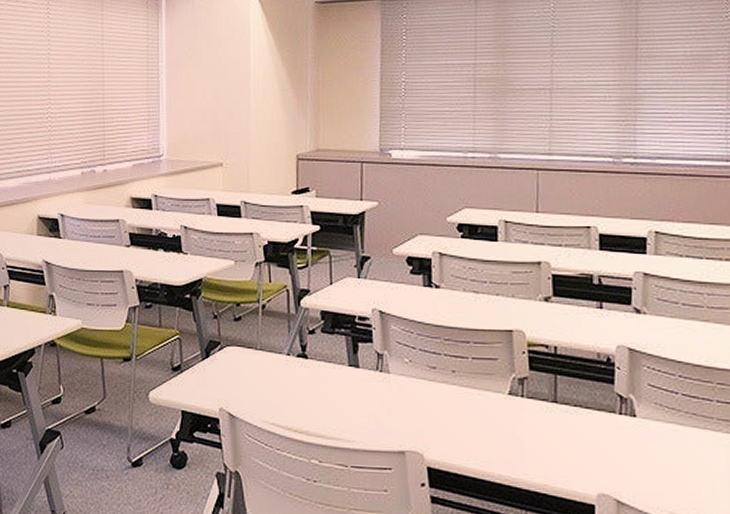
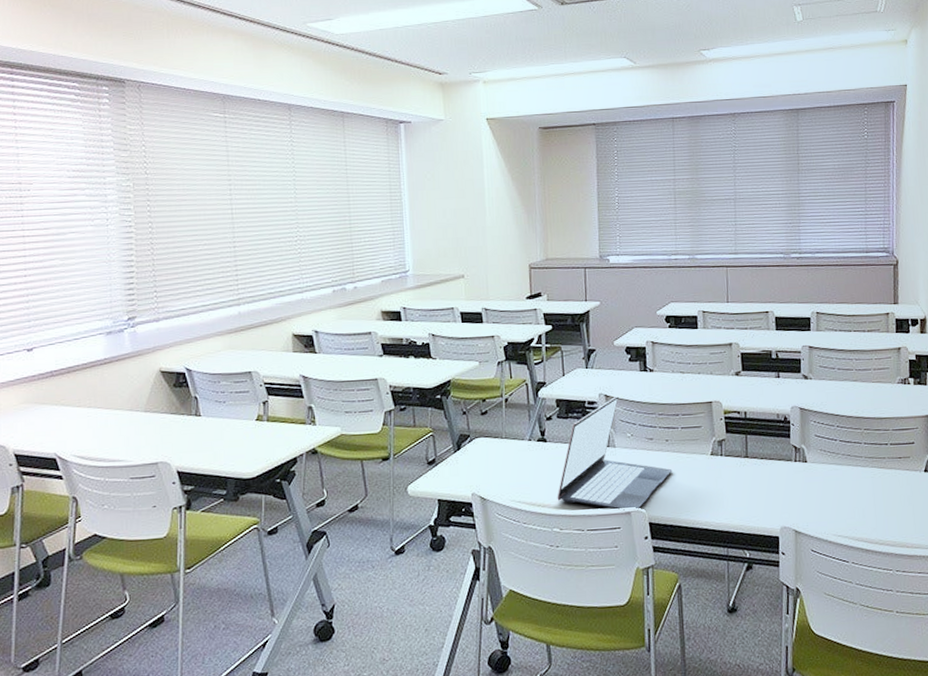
laptop: none [317,312,459,451] -> present [557,395,673,511]

